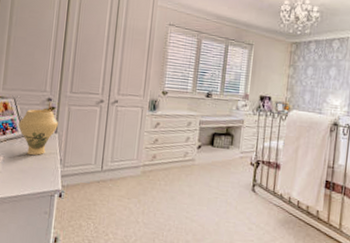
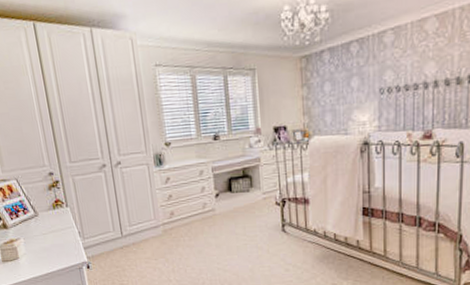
vase: present [18,109,58,156] -> none [27,185,67,233]

